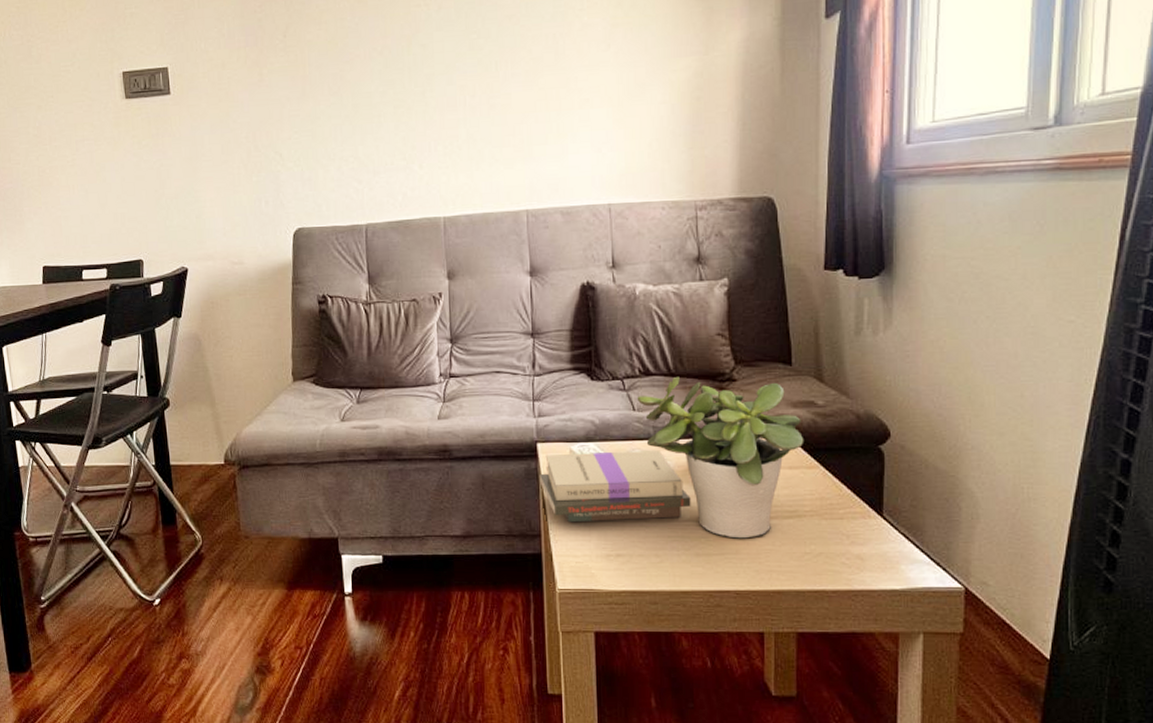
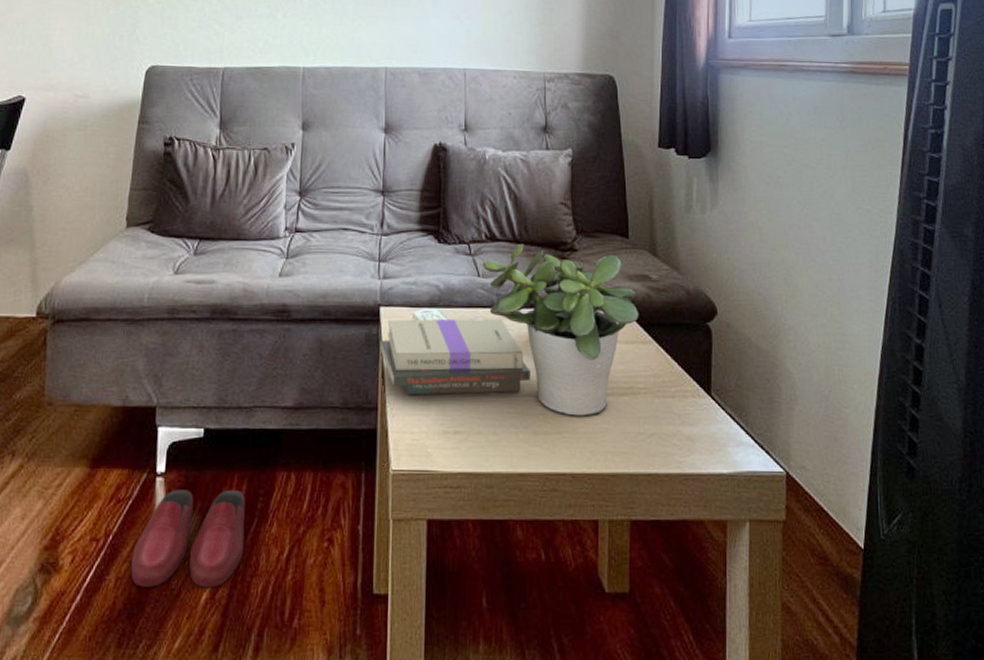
slippers: none [331,606,428,687] -> present [131,489,246,588]

